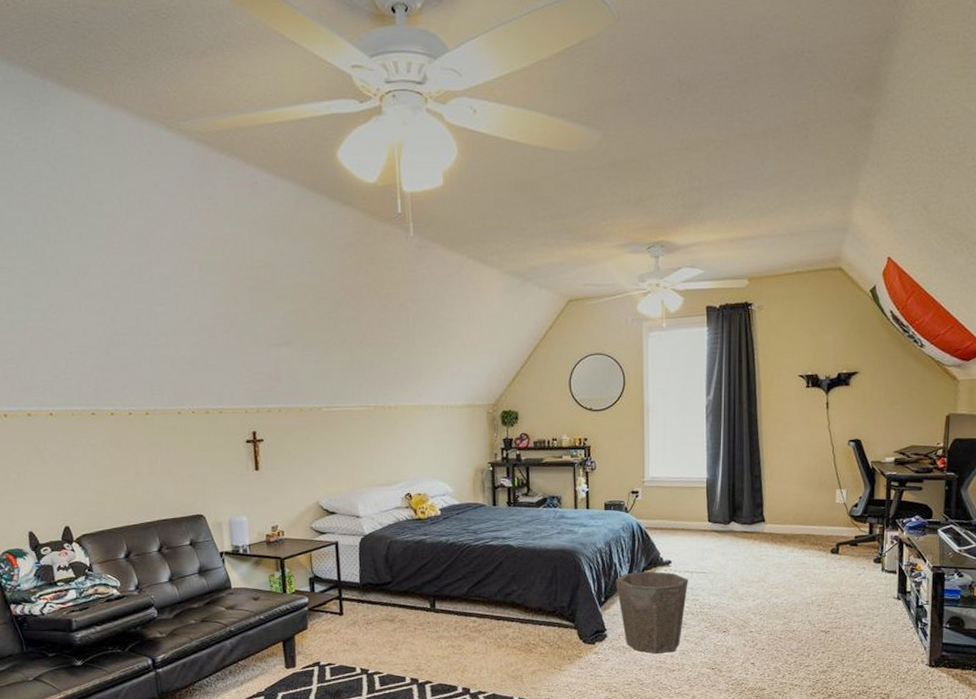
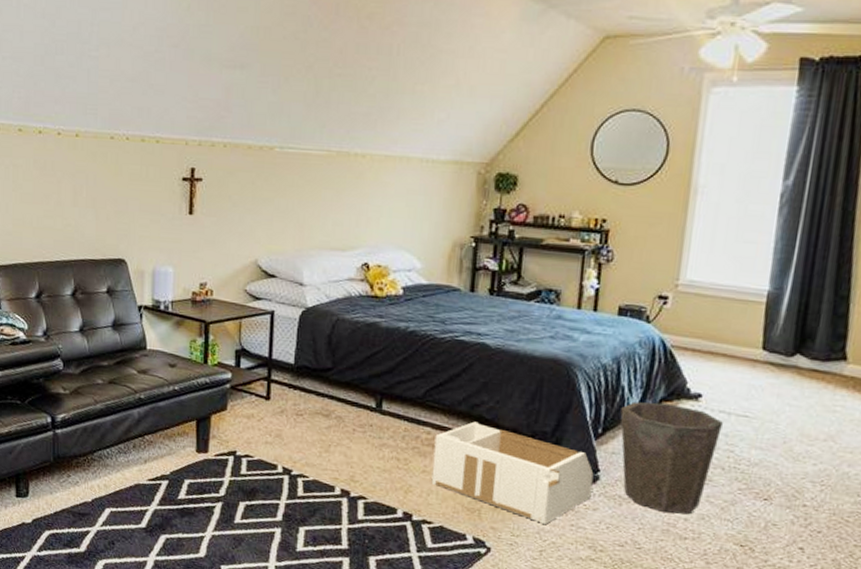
storage bin: none [480,607,603,678] -> present [431,421,594,524]

